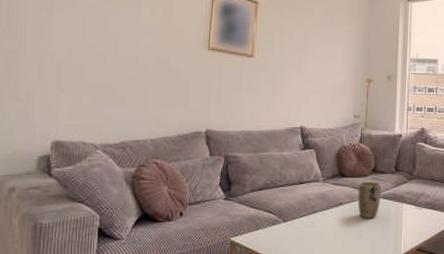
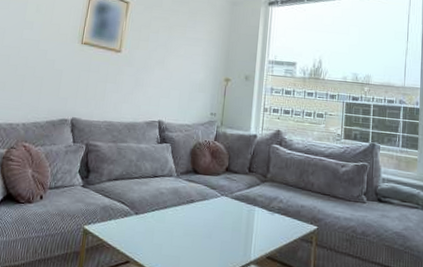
plant pot: present [358,181,381,218] -> none [209,180,233,219]

